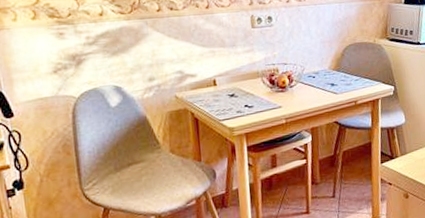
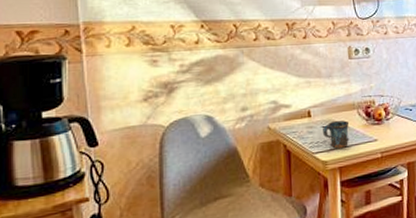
mug: none [227,88,254,116] -> present [322,120,350,149]

